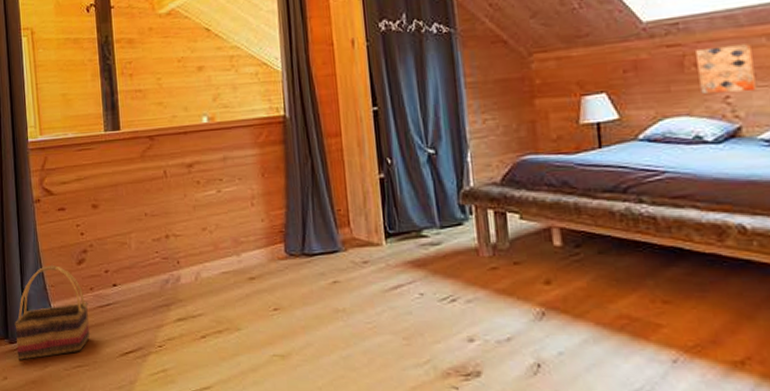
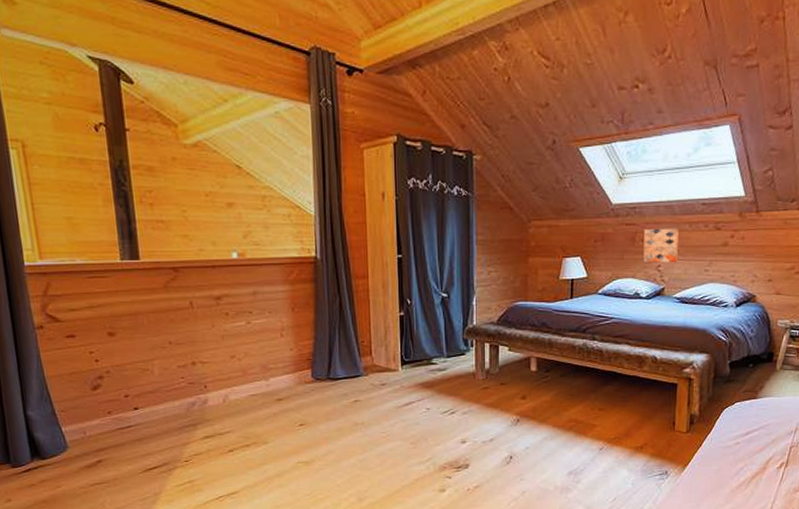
basket: present [14,265,90,360] -> none [17,391,109,482]

